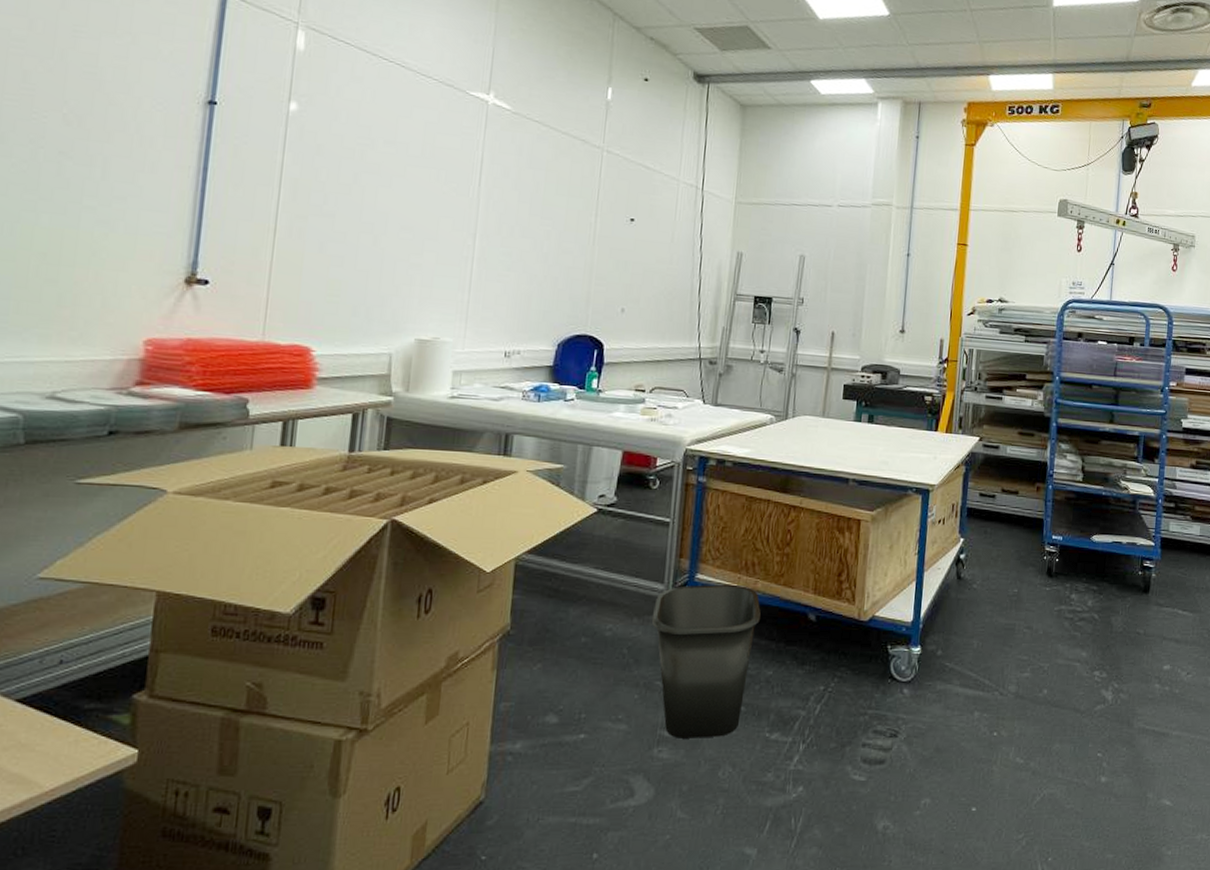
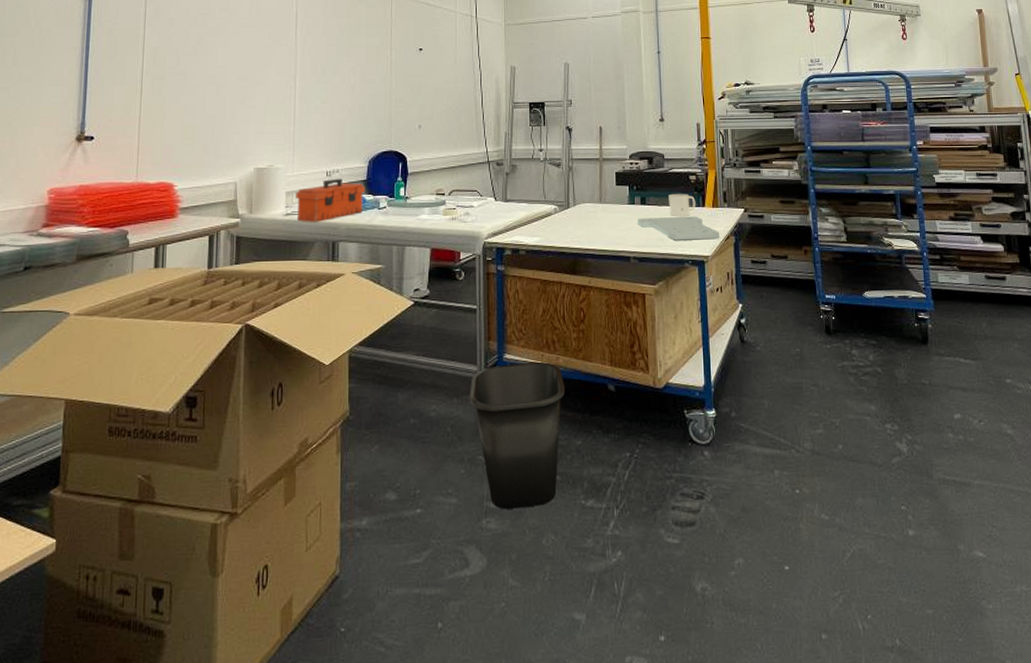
toolbox: none [464,360,550,410] -> present [296,178,365,222]
cutting board: none [862,437,950,468] -> present [638,216,720,241]
mug: none [898,413,929,441] -> present [668,193,696,217]

